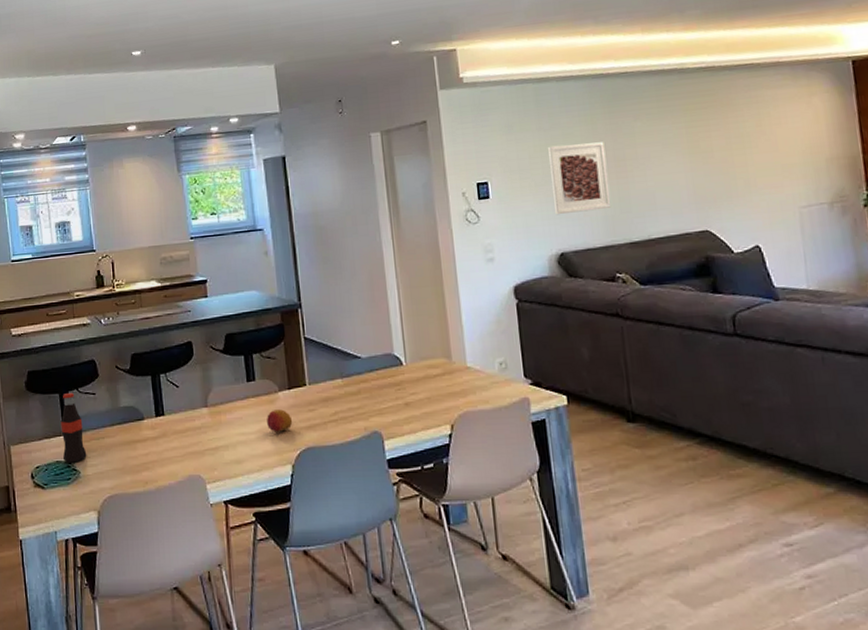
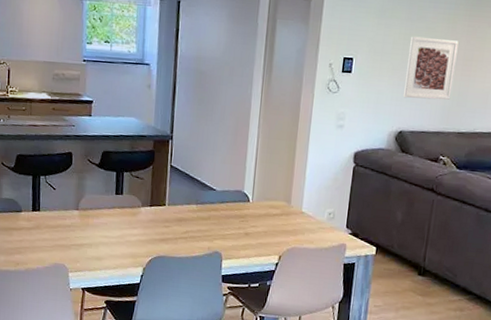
fruit: present [267,409,293,432] -> none [127,221,150,240]

